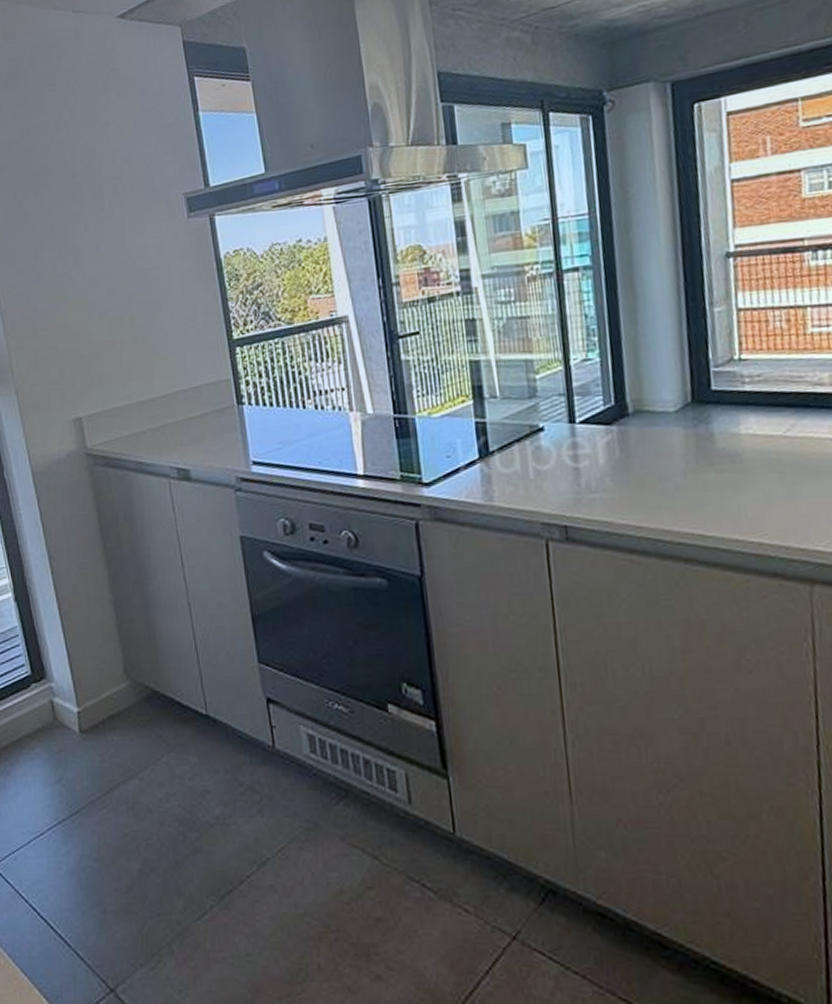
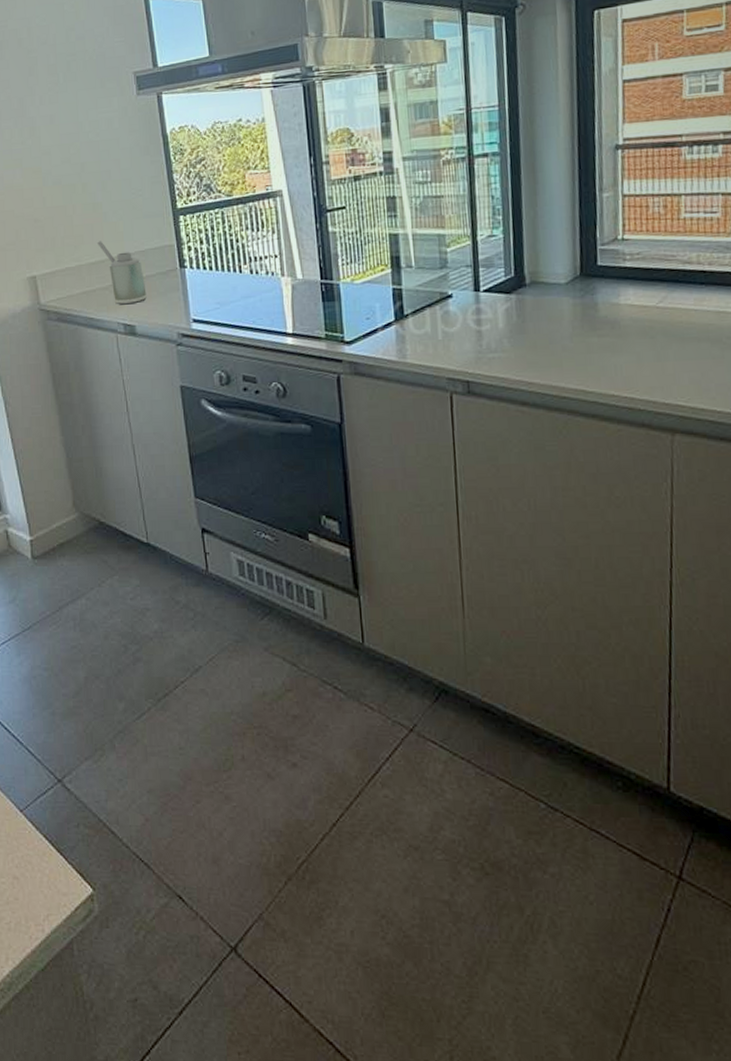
soap dispenser: none [148,377,202,447] -> present [98,241,147,305]

